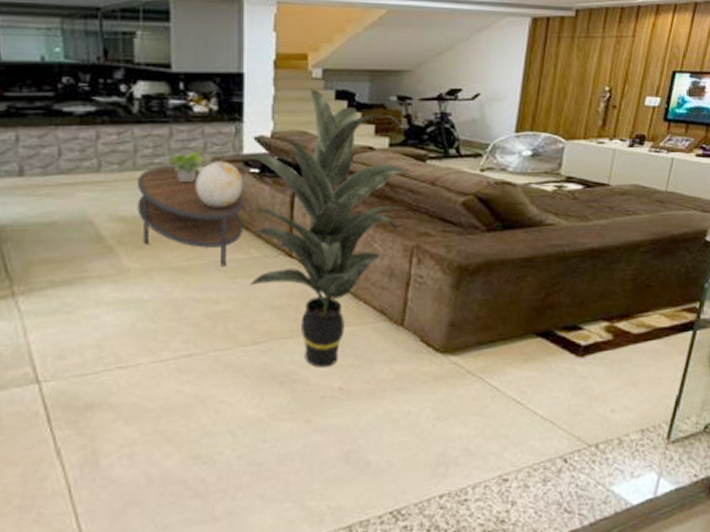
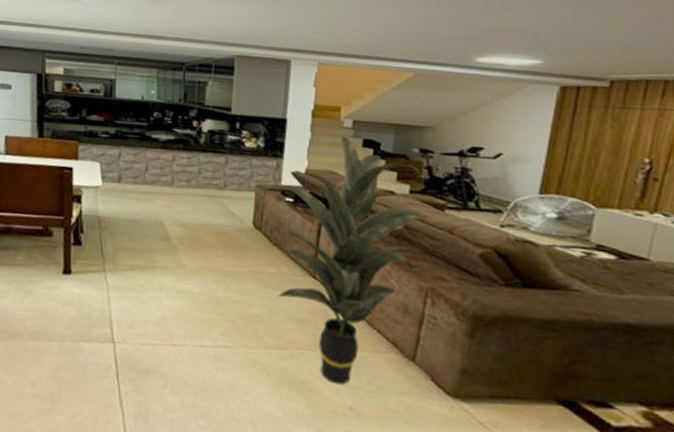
coffee table: present [137,167,244,267] -> none [196,187,279,277]
potted plant: present [166,150,207,183] -> none [221,177,252,204]
decorative sphere: present [196,161,243,209] -> none [242,188,280,228]

